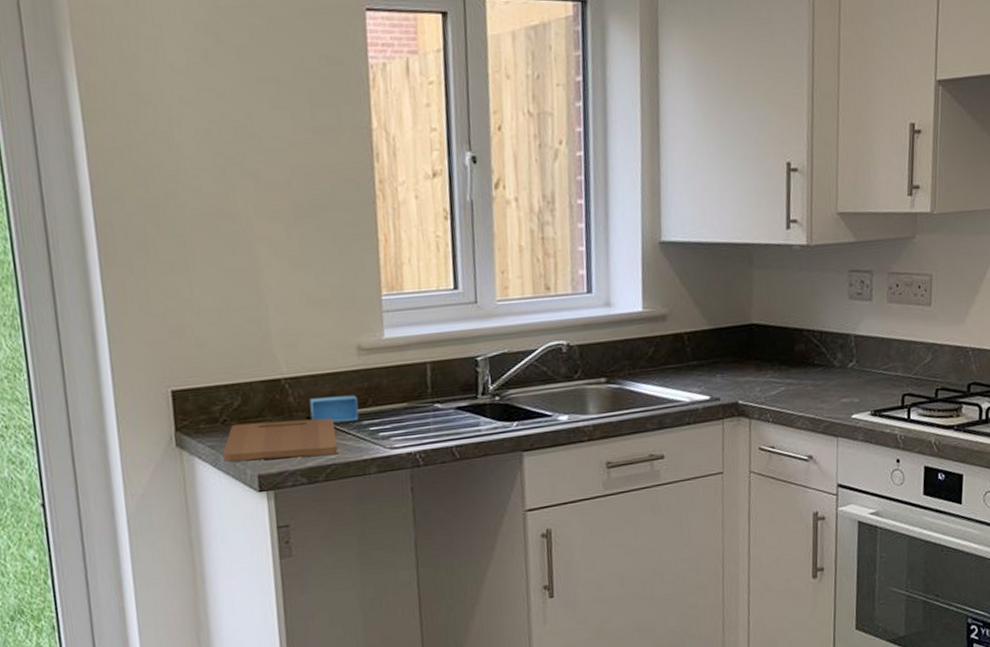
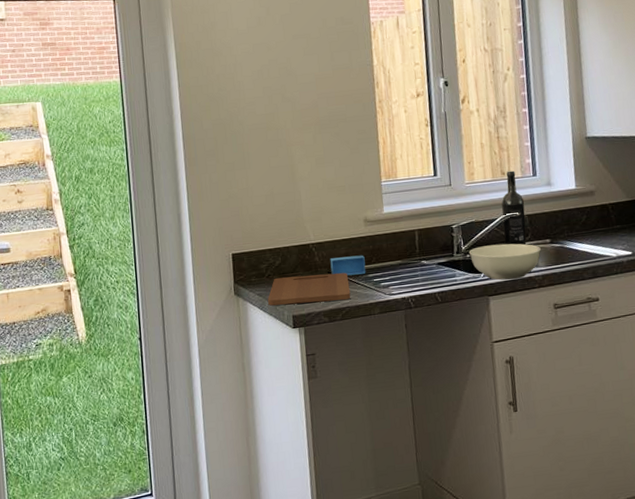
bowl: none [498,382,593,431] -> present [468,243,541,281]
wine bottle: none [543,284,575,386] -> present [501,170,527,246]

